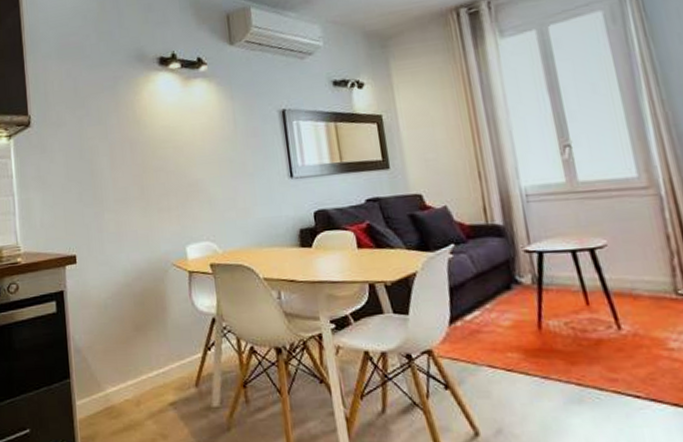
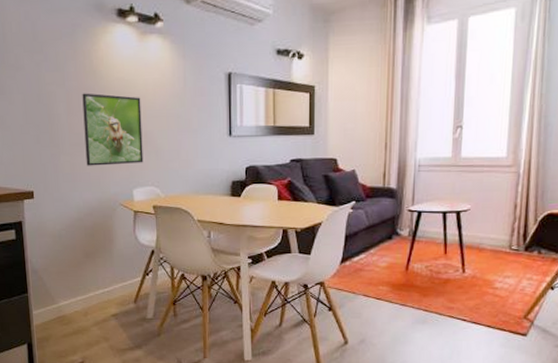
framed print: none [126,143,196,223] -> present [82,93,144,166]

